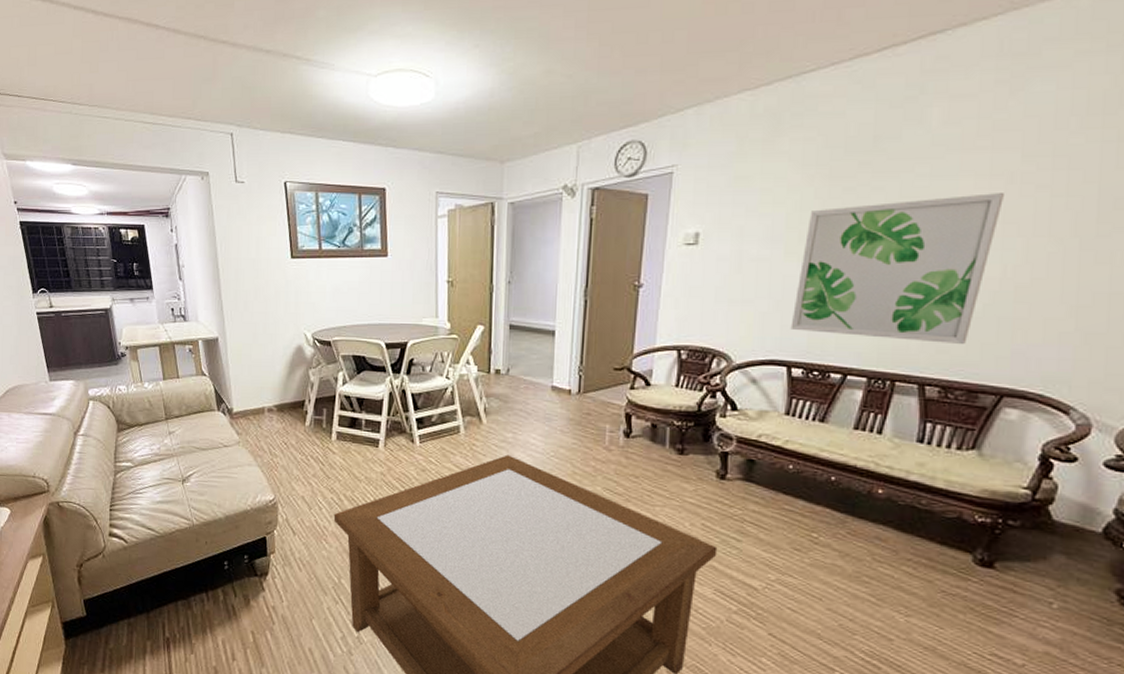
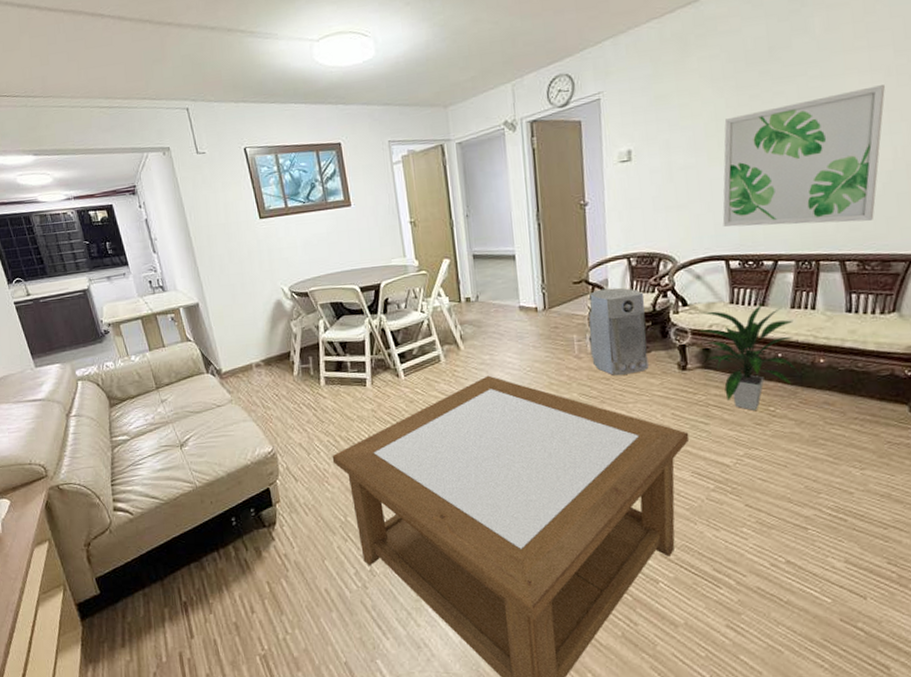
air purifier: none [622,379,691,476] -> present [588,287,649,376]
indoor plant: none [746,418,855,534] -> present [699,302,801,410]

